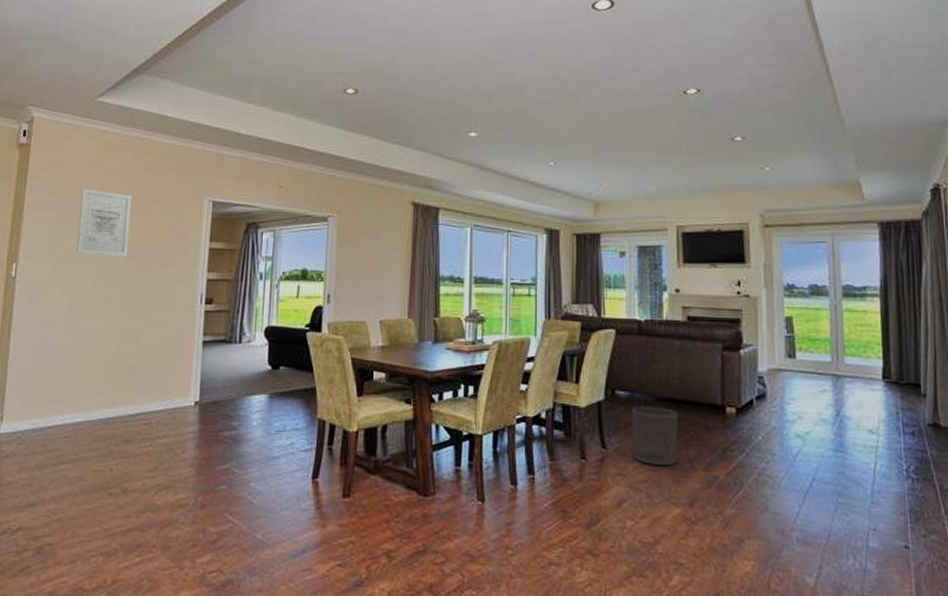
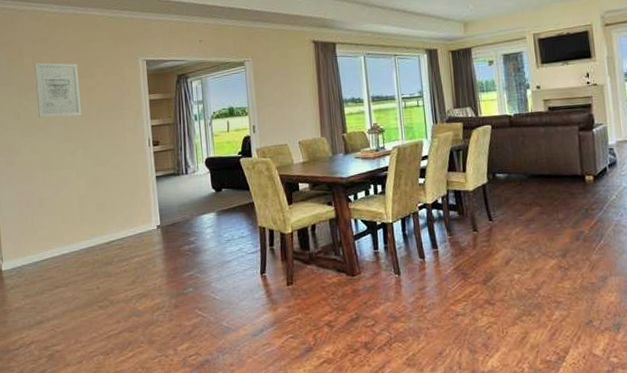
waste bin: present [632,405,678,466] -> none [510,182,549,229]

